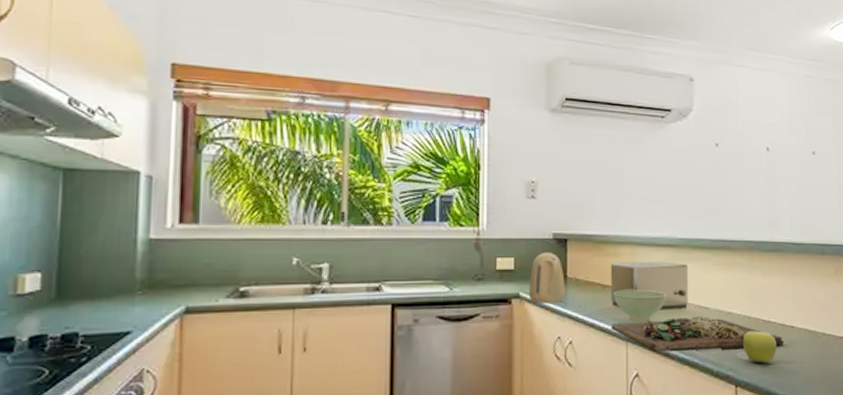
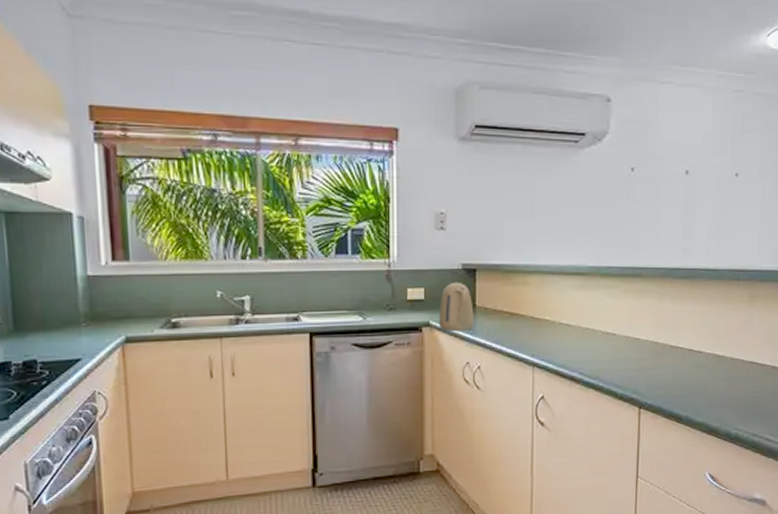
toaster: present [610,261,689,310] -> none [518,289,598,337]
cutting board: present [611,316,785,352] -> none [519,342,691,376]
bowl: present [613,289,666,322] -> none [520,317,574,348]
fruit: present [742,329,777,363] -> none [648,354,683,387]

